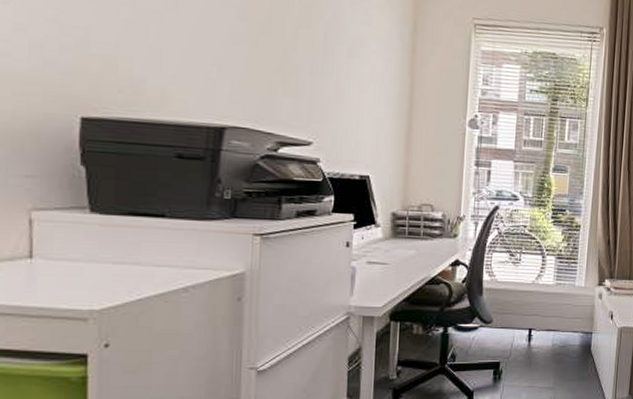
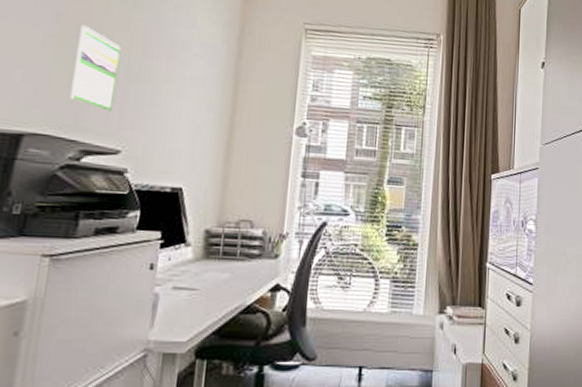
calendar: none [263,23,304,106] -> present [70,25,121,112]

